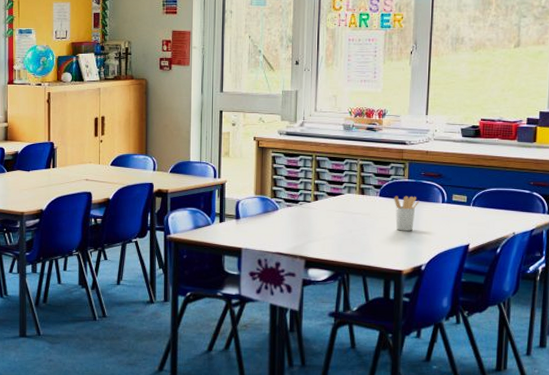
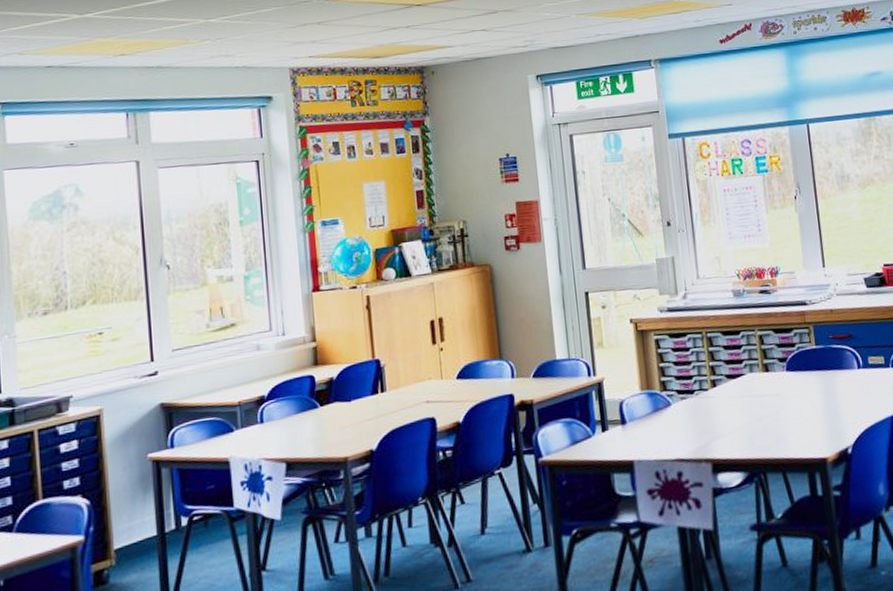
utensil holder: present [394,195,419,231] -> none [803,365,833,410]

